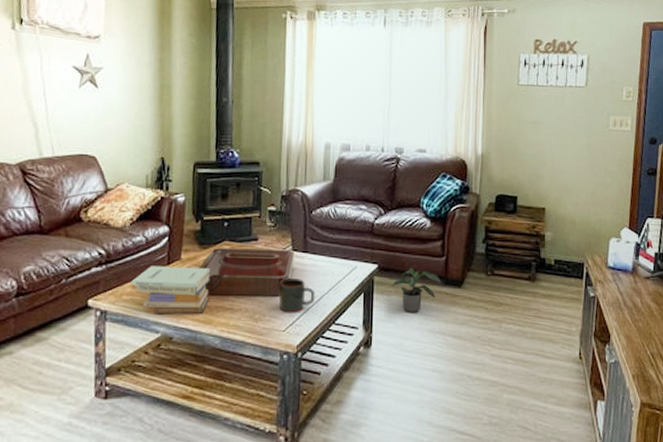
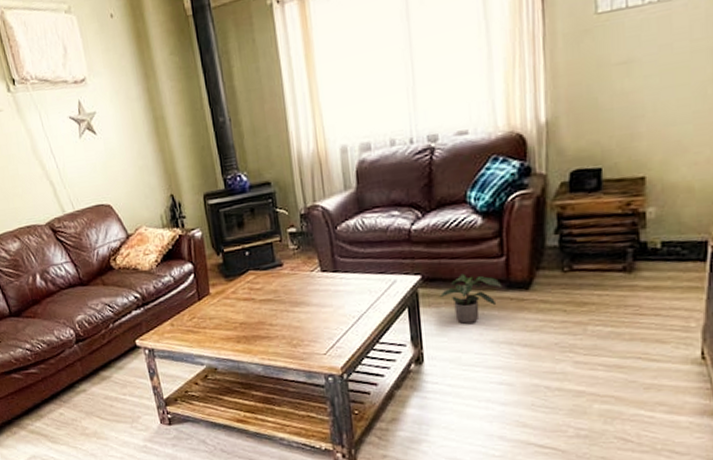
books: present [130,266,211,315] -> none [168,300,244,348]
decorative tray: present [198,248,294,296] -> none [228,271,326,326]
mug: present [278,278,315,312] -> none [313,300,354,335]

